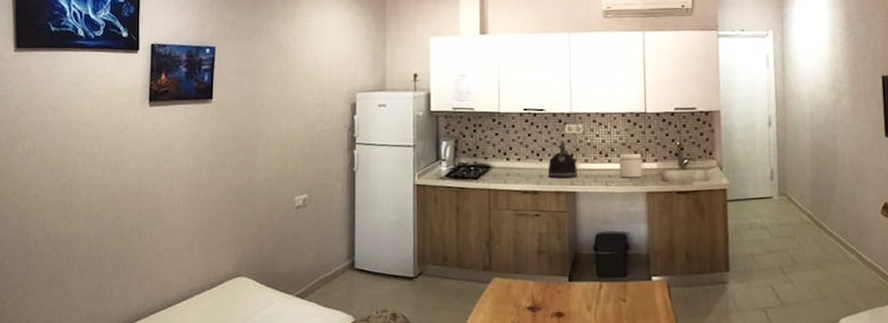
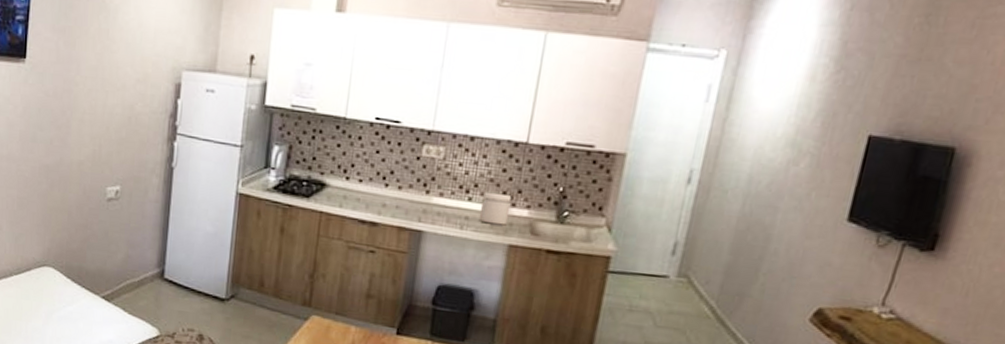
kettle: present [547,141,578,179] -> none [391,165,430,214]

